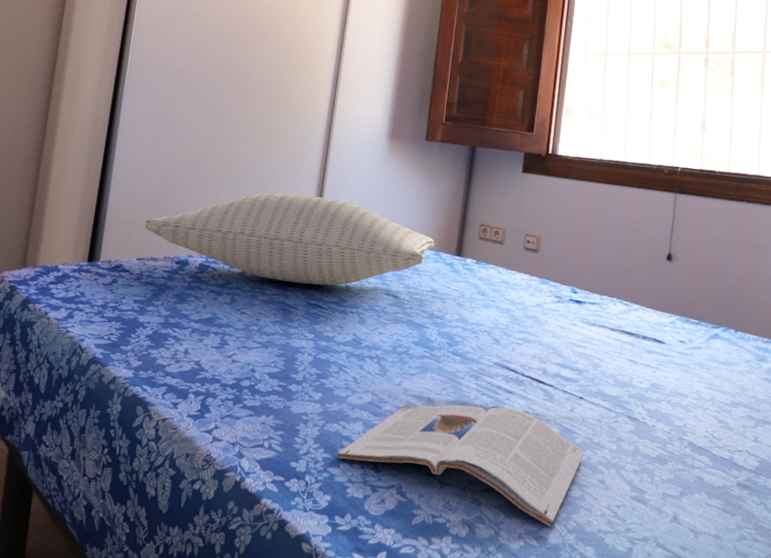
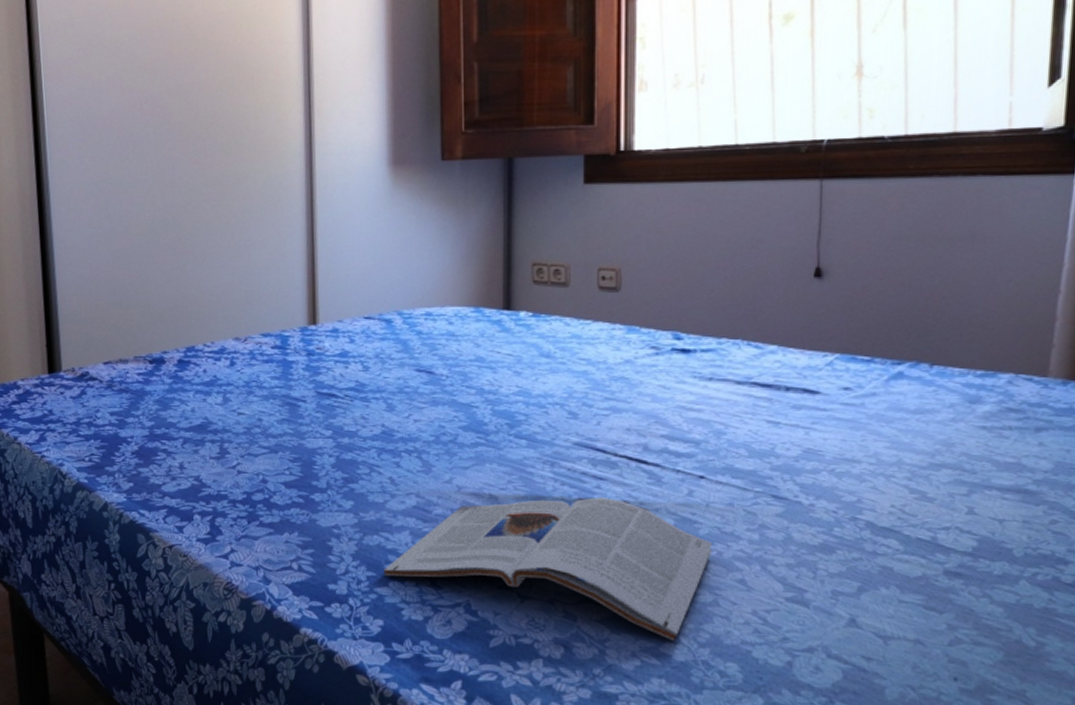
pillow: present [144,192,435,286] -> none [104,256,474,370]

